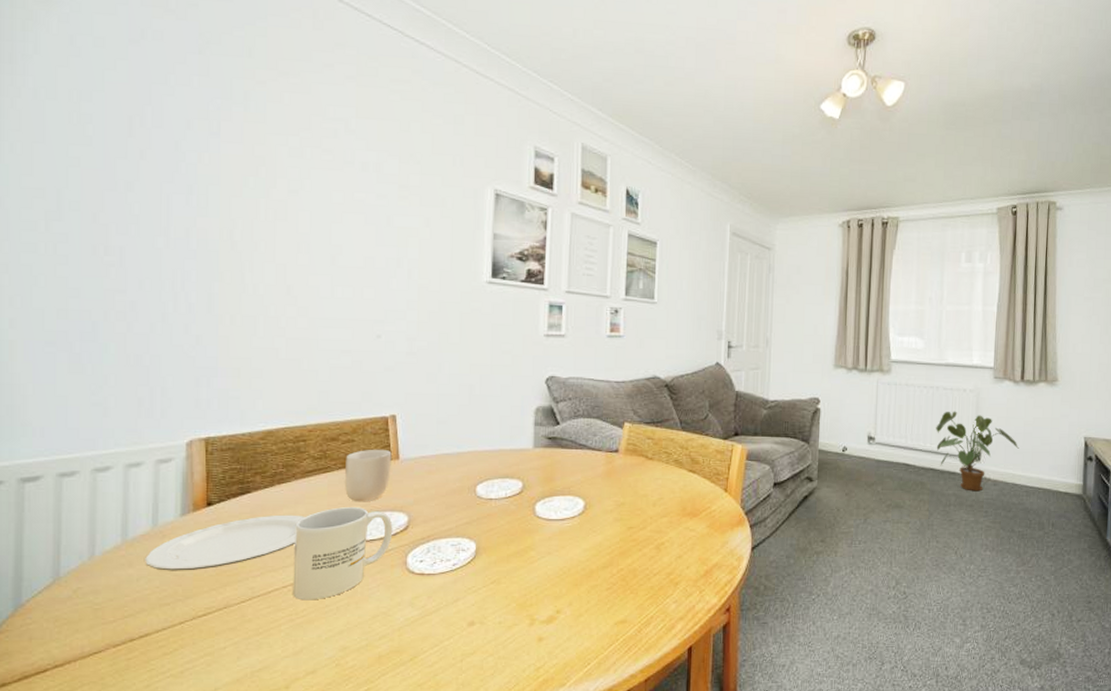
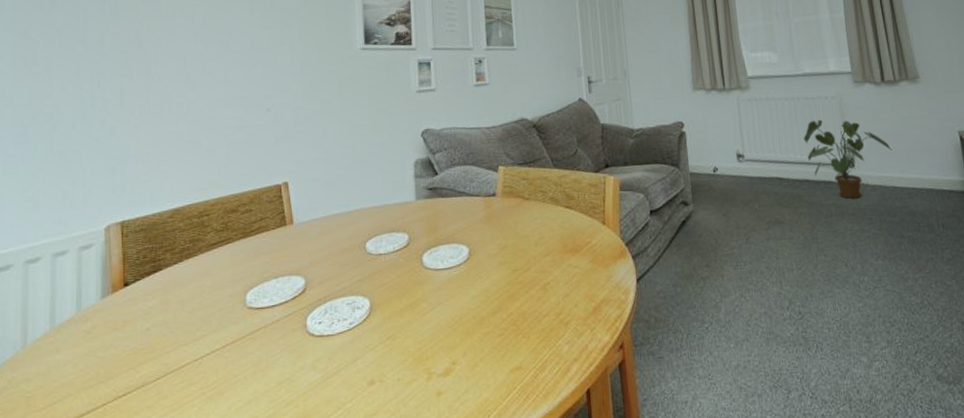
plate: present [145,514,305,571] -> none [71,287,211,354]
mug: present [292,507,393,601] -> none [202,274,292,373]
cup: present [344,449,392,502] -> none [244,215,287,270]

